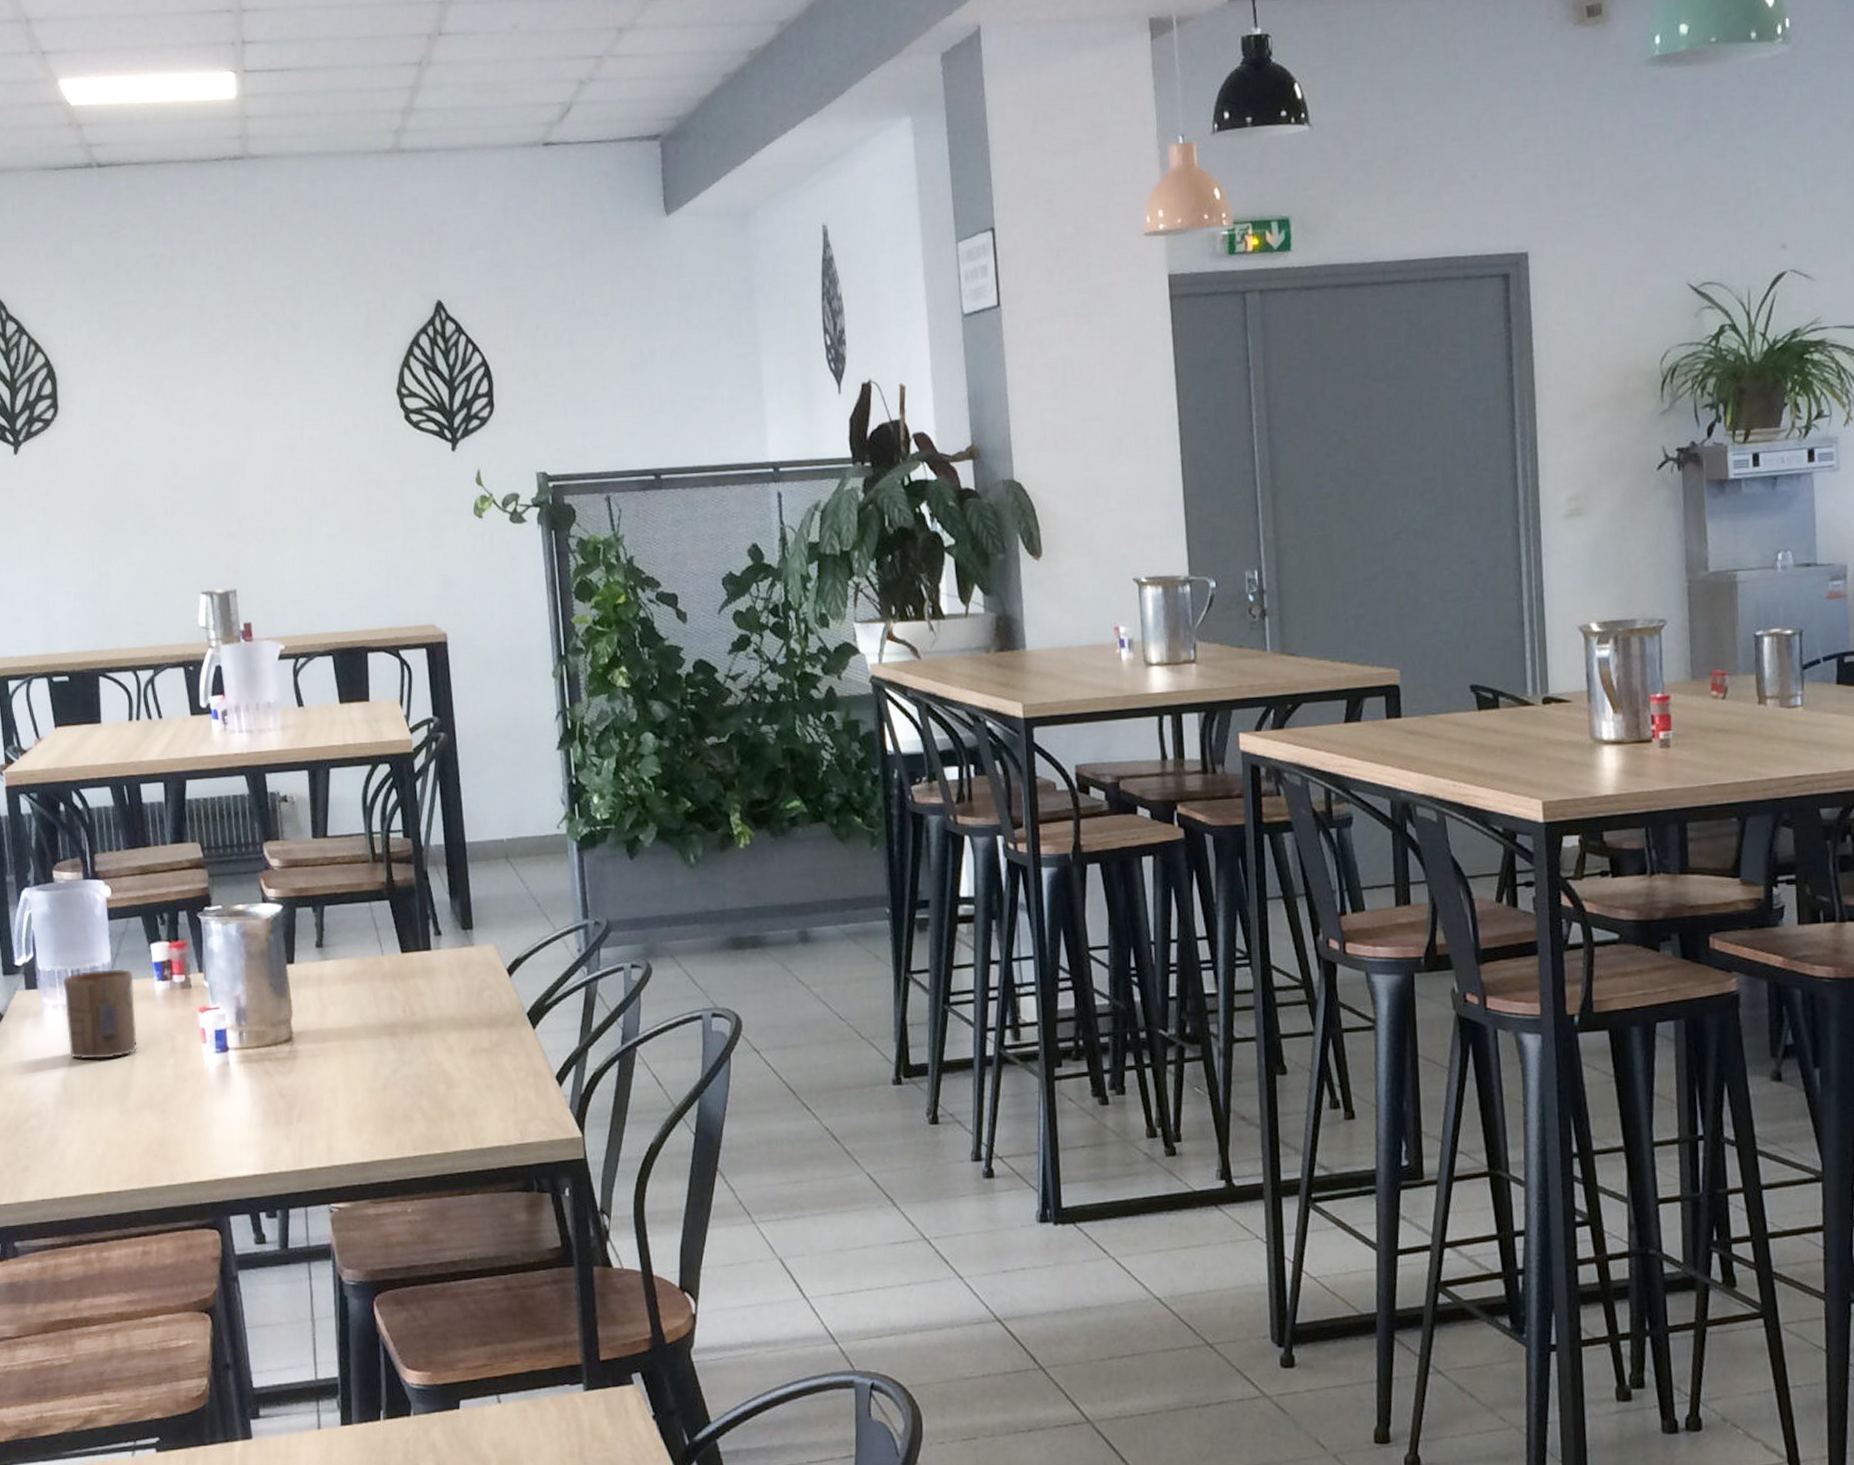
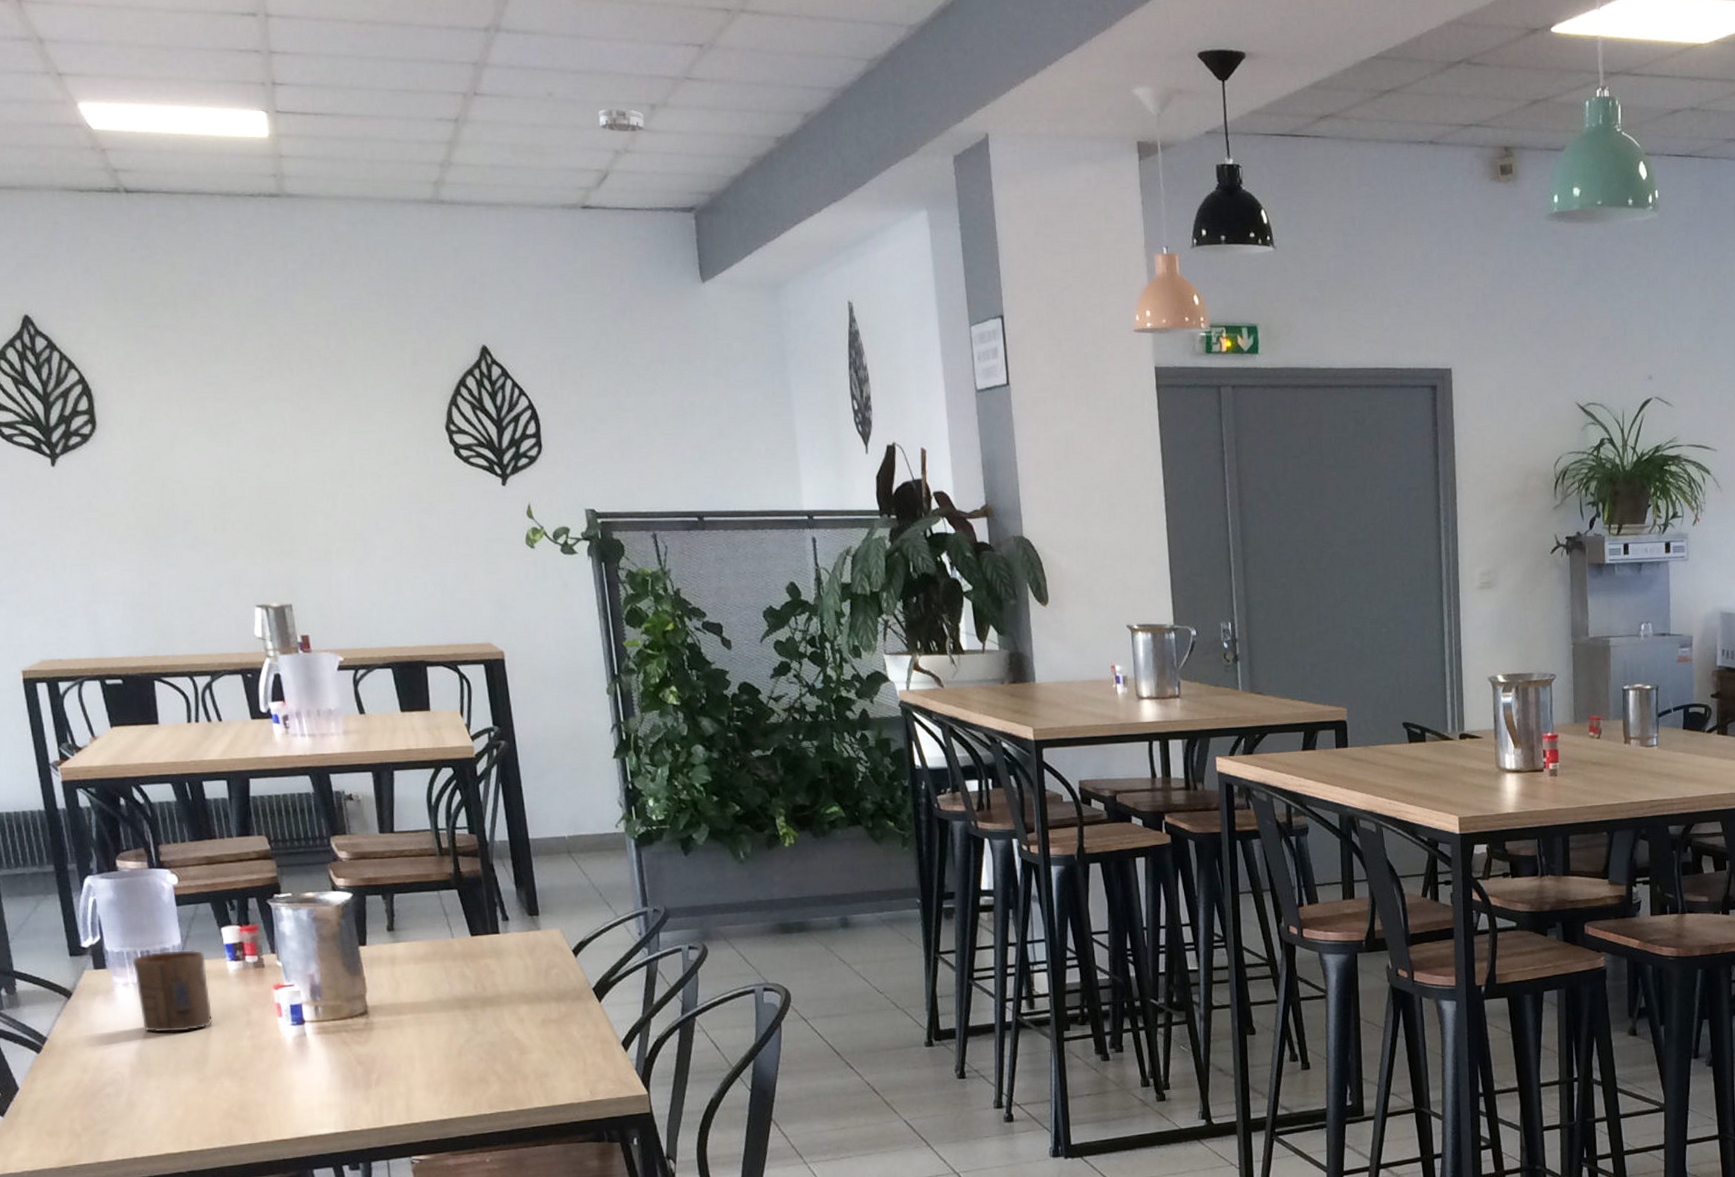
smoke detector: none [563,34,611,60] -> present [598,108,645,132]

